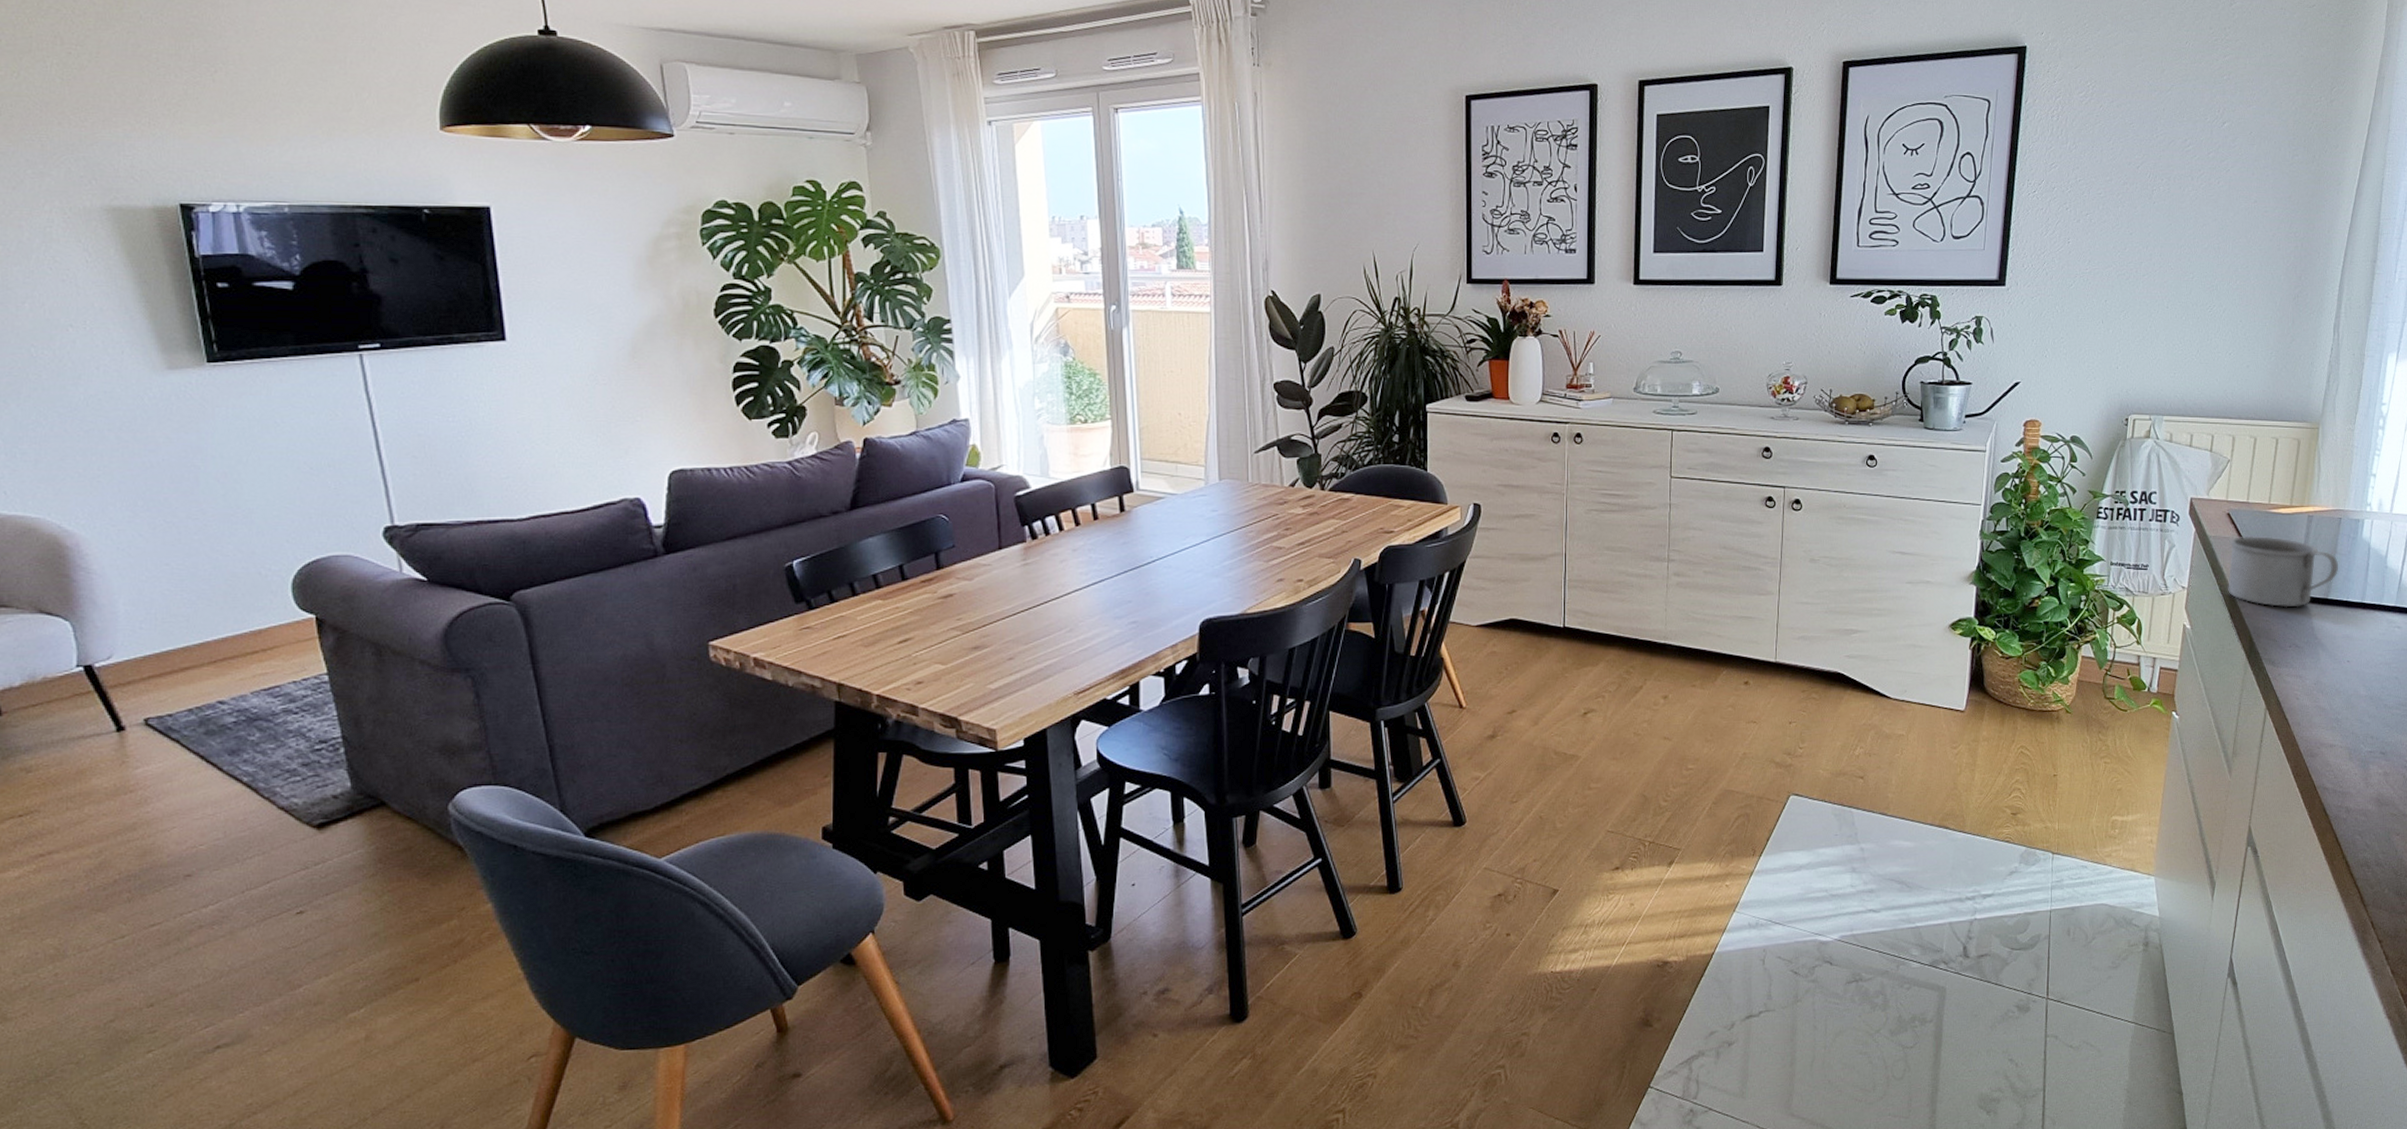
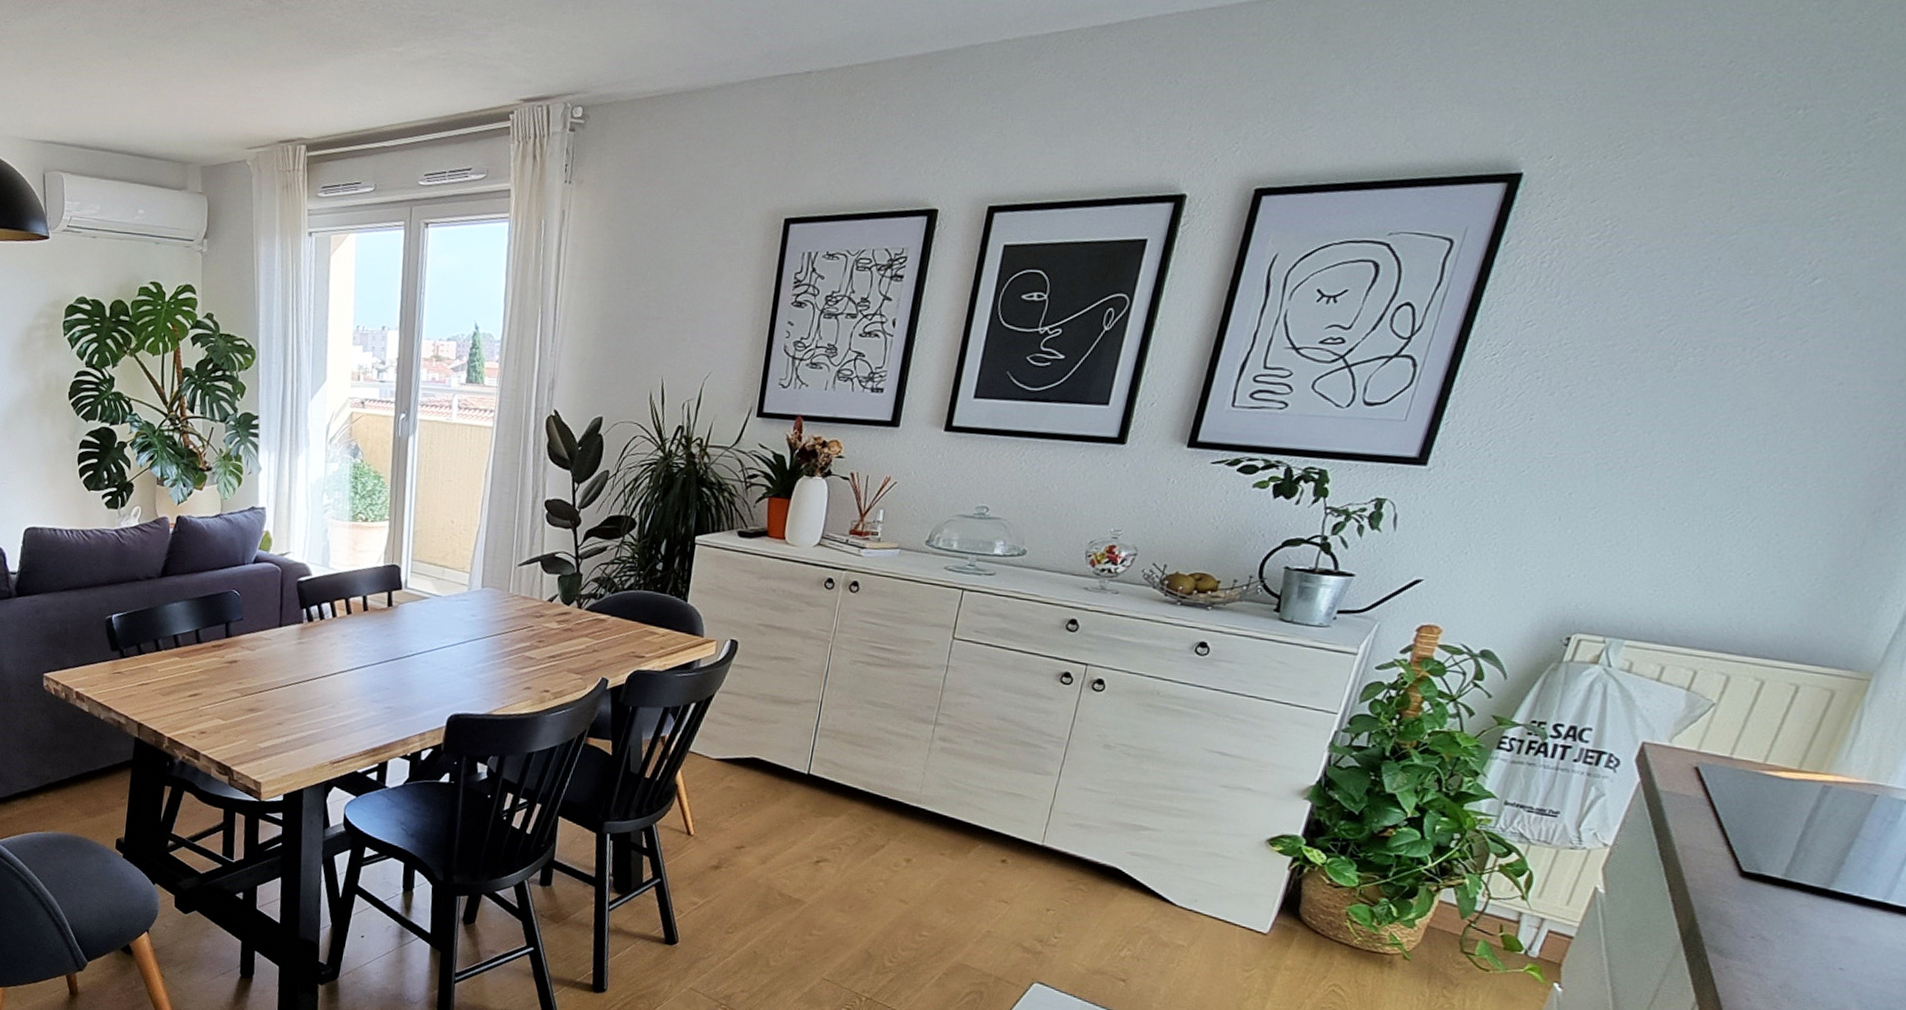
mug: present [2228,535,2338,608] -> none [1672,797,1858,893]

